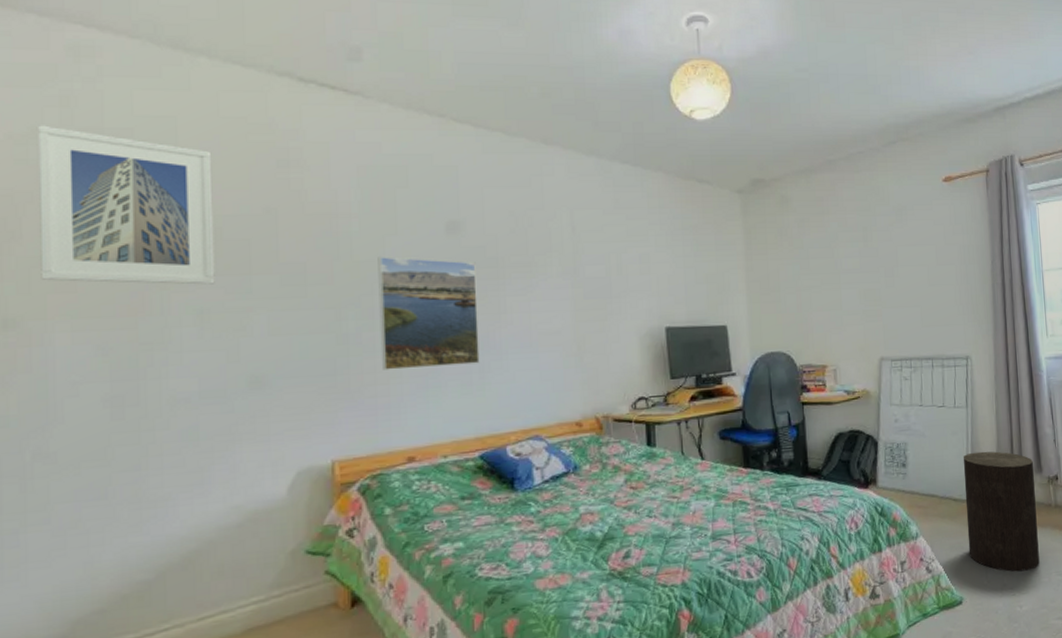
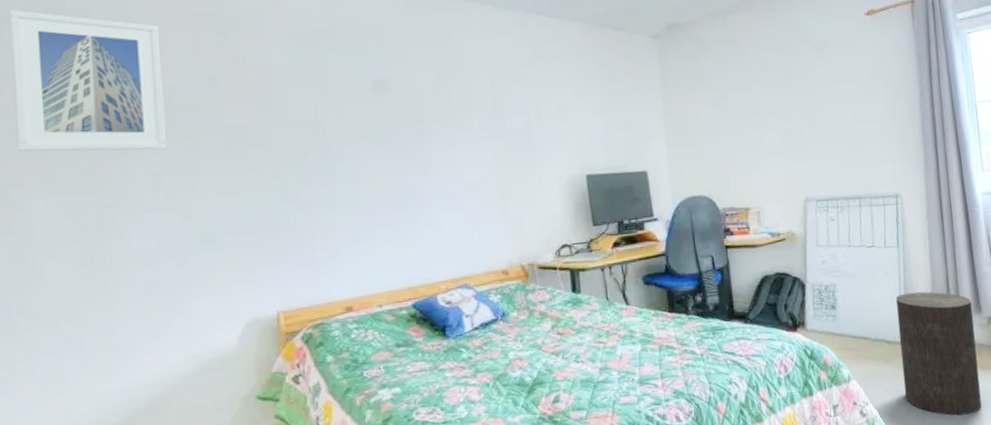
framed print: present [377,256,480,371] -> none [311,116,409,225]

